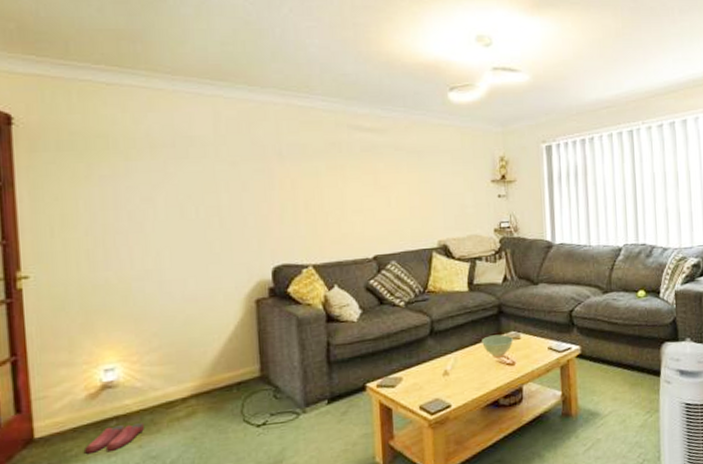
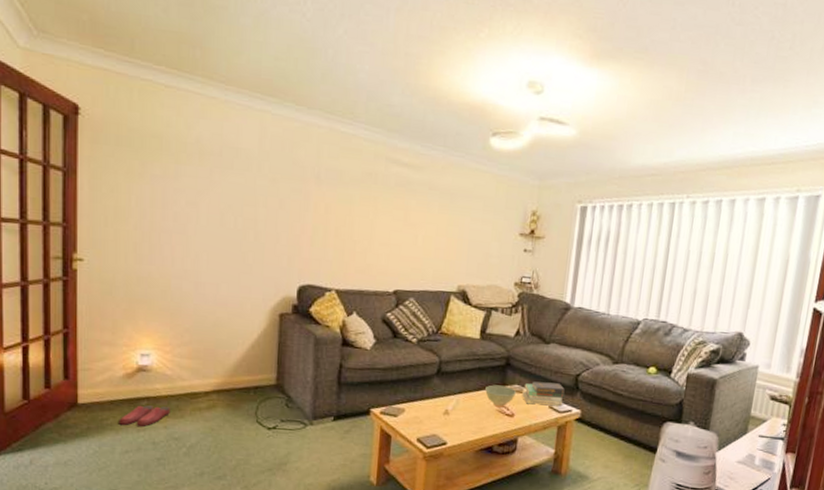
books: none [519,323,562,350] -> present [522,381,566,406]

